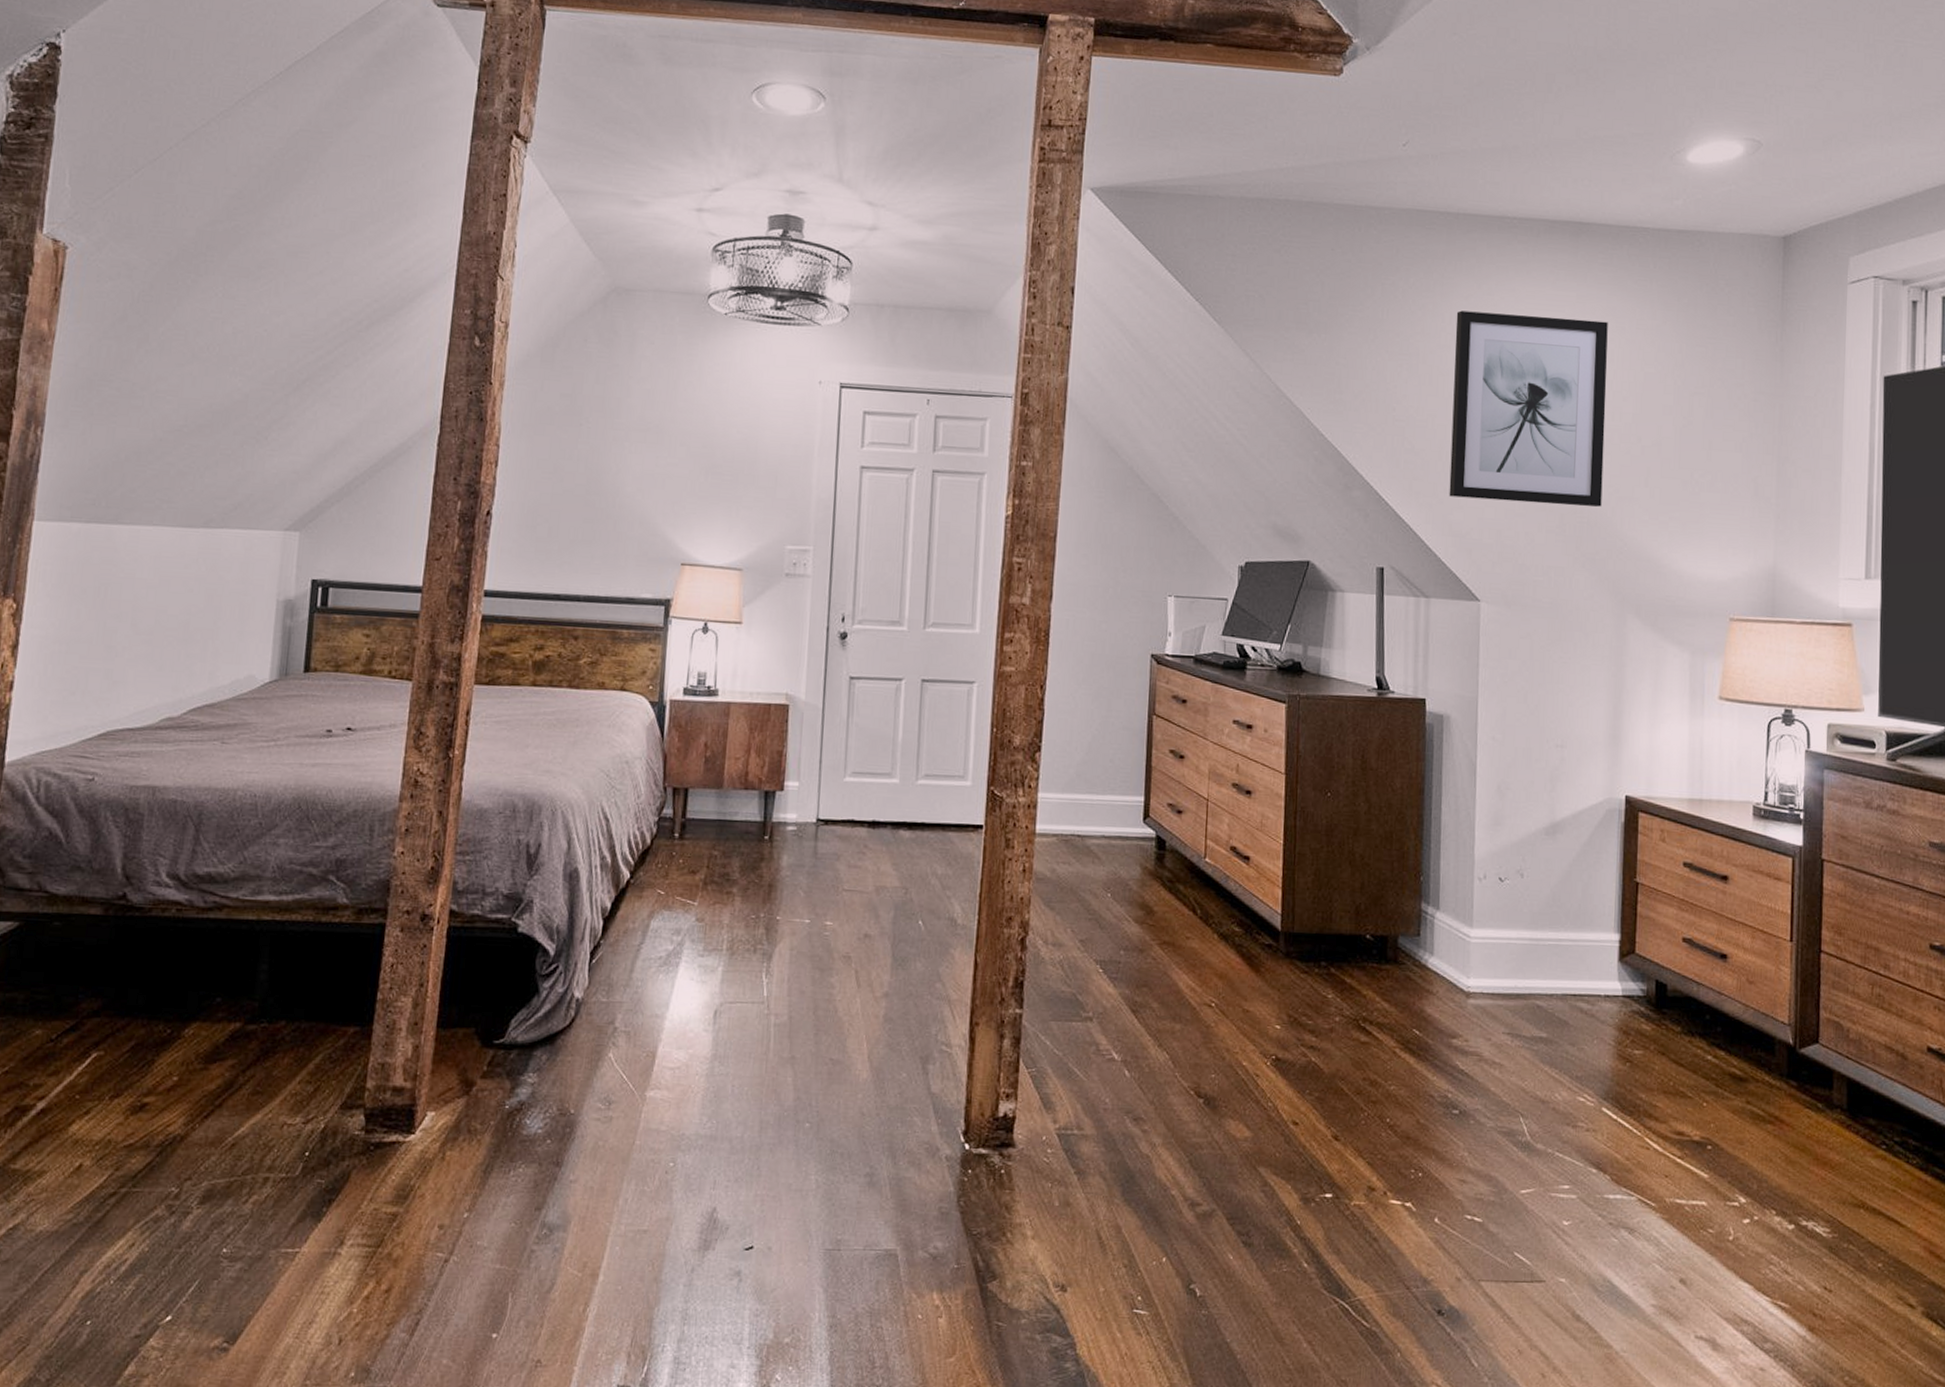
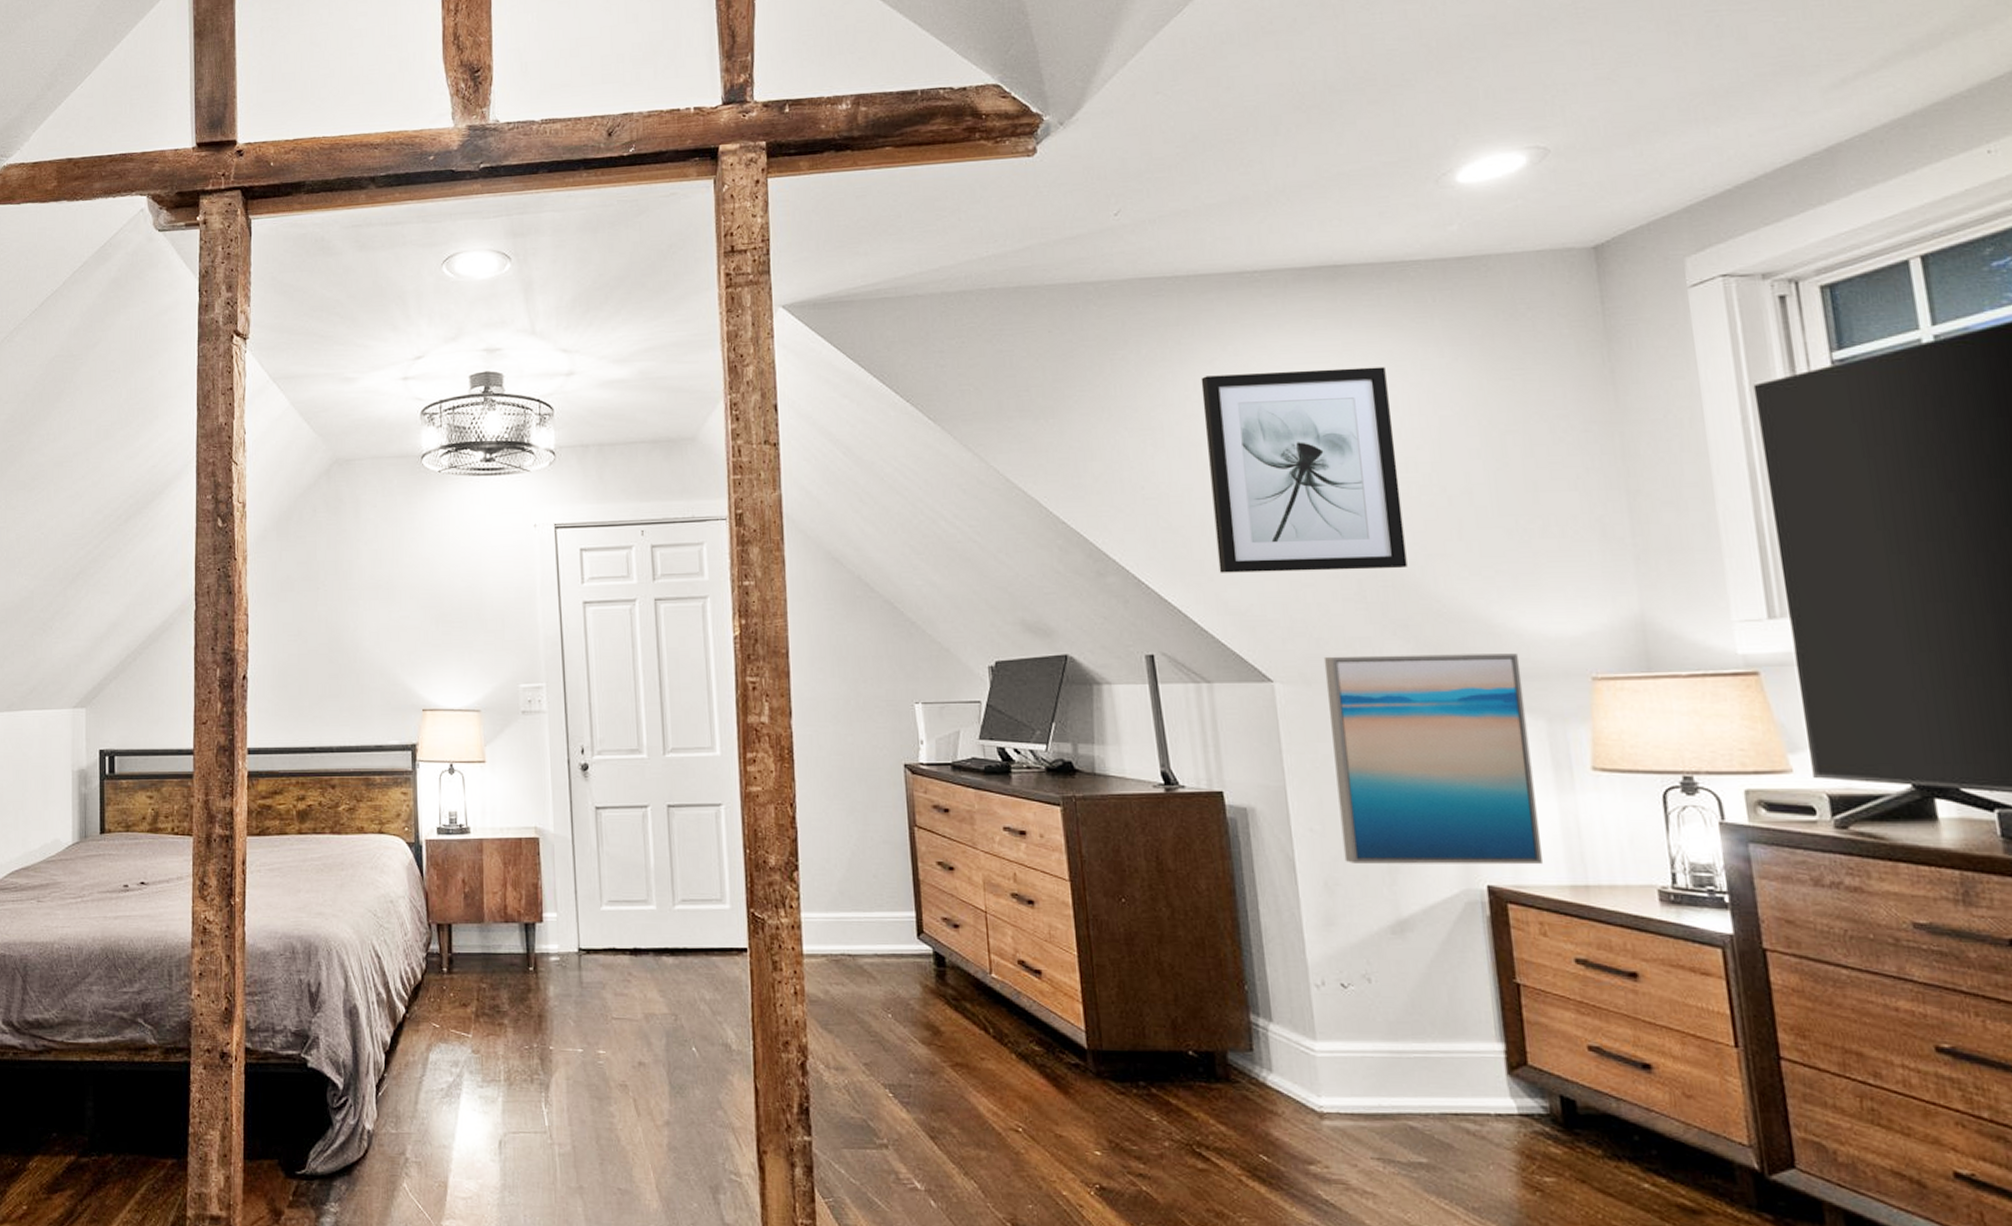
wall art: none [1517,581,1677,780] -> present [1323,653,1543,865]

